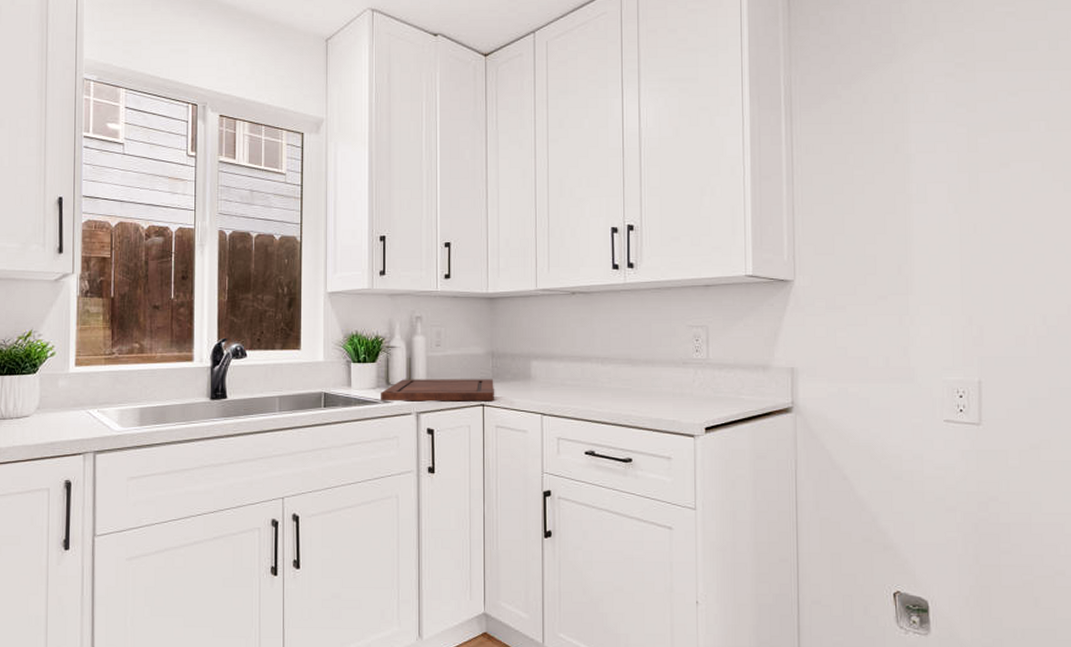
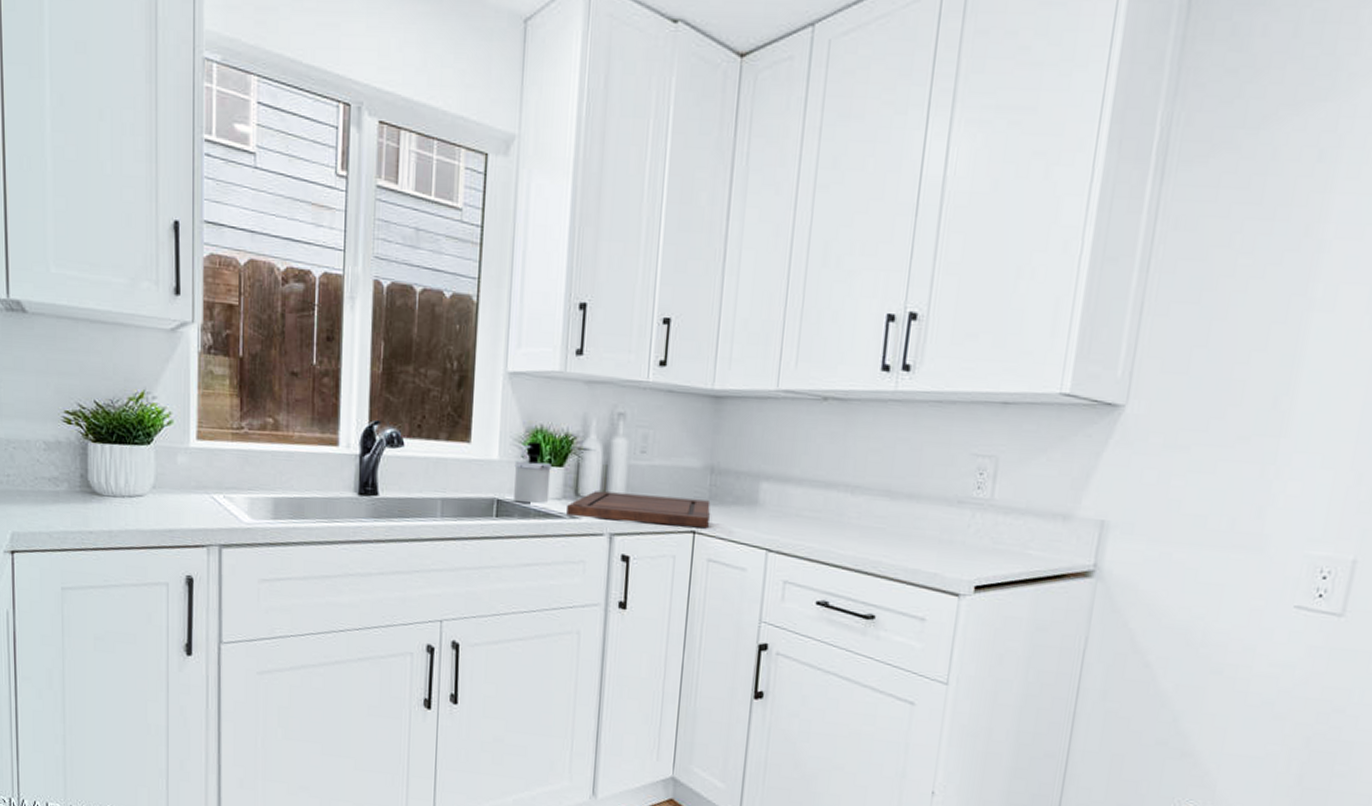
soap dispenser: none [337,344,366,394] -> present [514,441,551,504]

